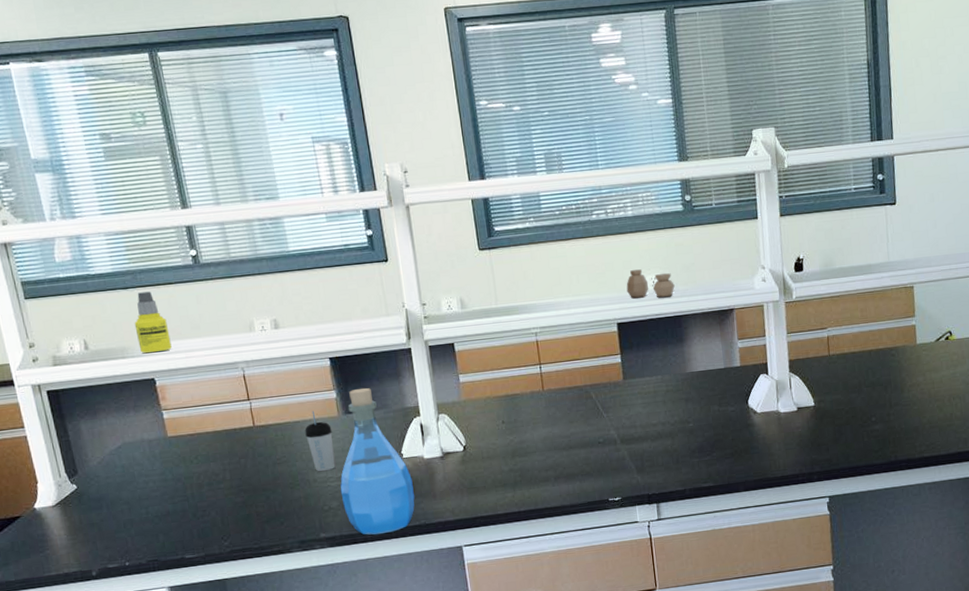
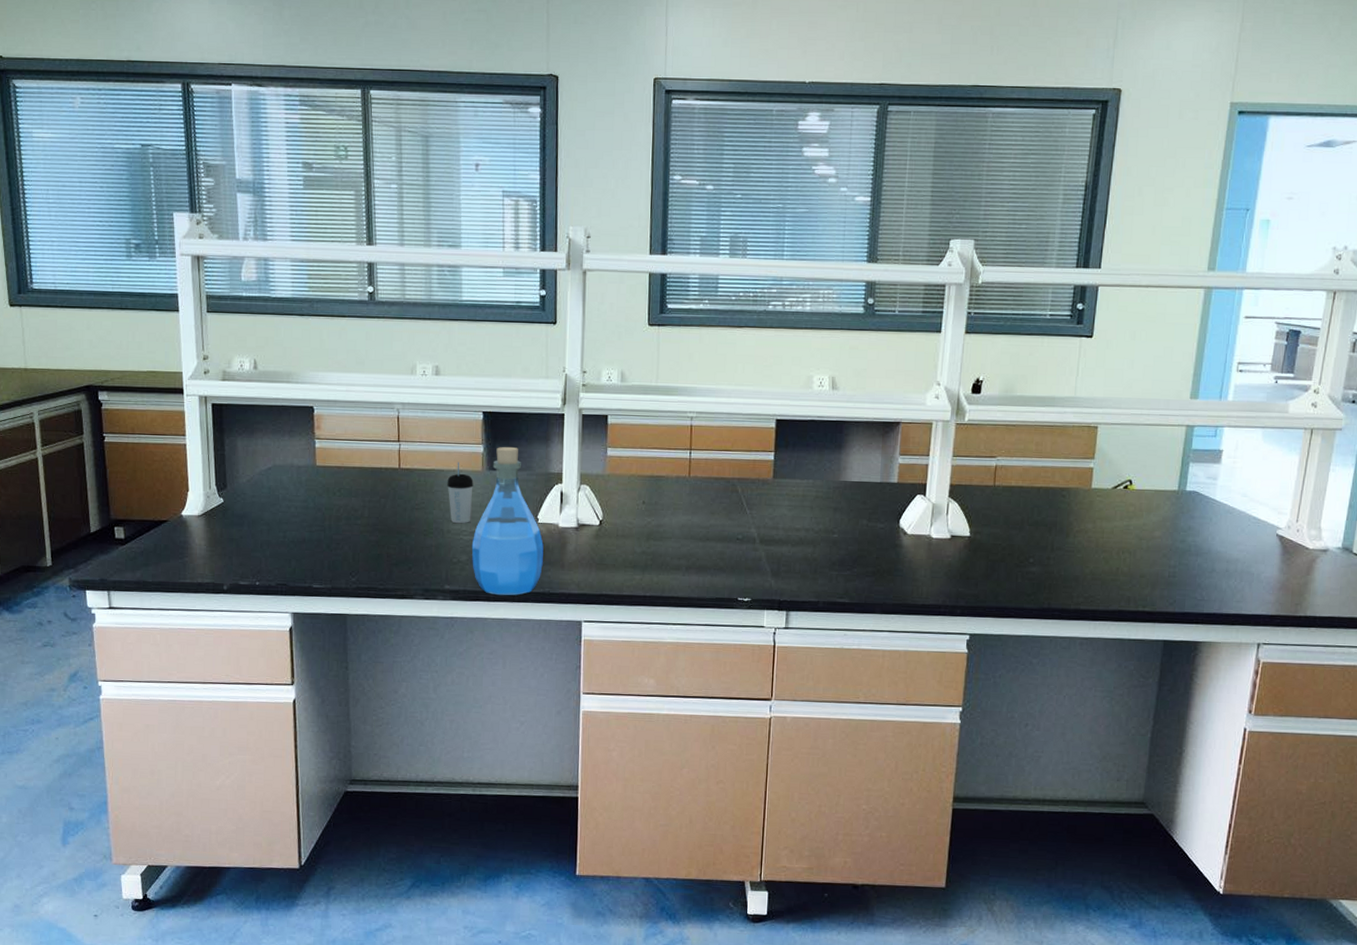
bottle: present [134,291,172,353] -> none [303,321,335,382]
jar: present [626,269,675,300] -> none [792,367,842,402]

